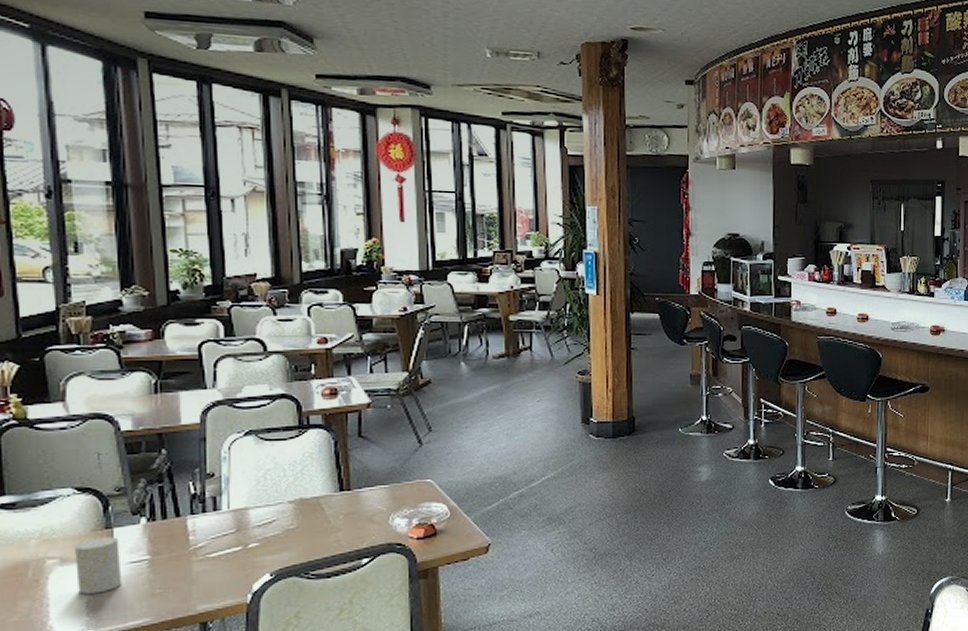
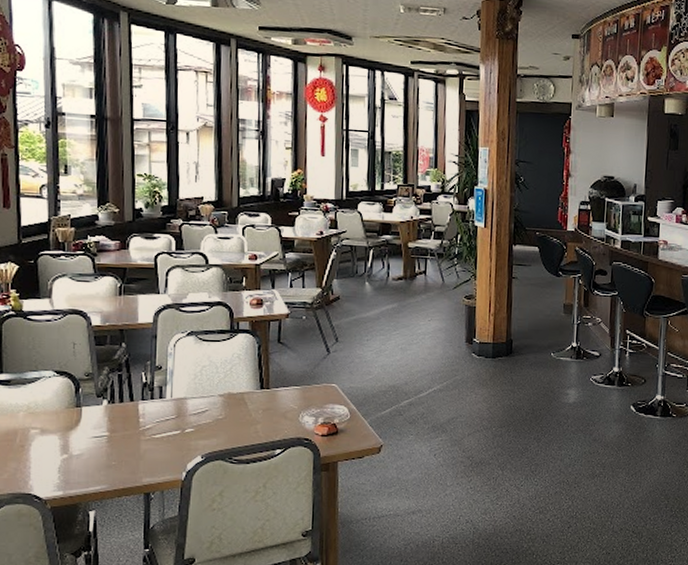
cup: present [75,537,123,594] -> none [52,414,87,461]

